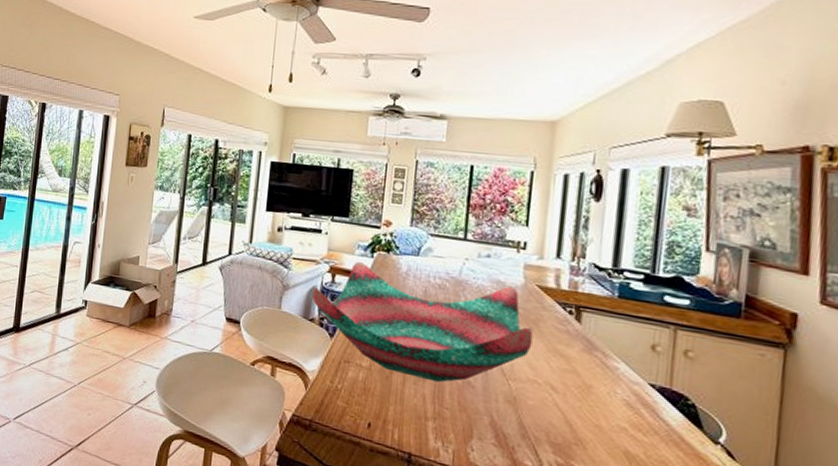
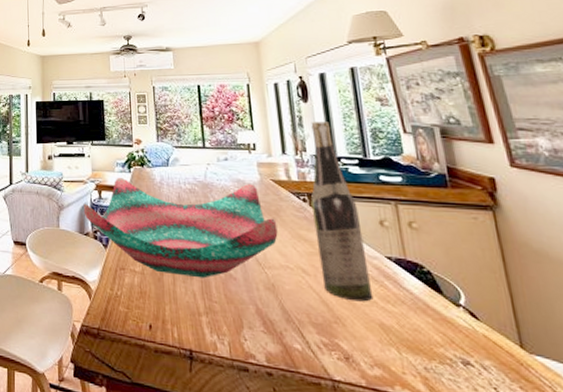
wine bottle: none [572,225,630,428] -> present [311,122,373,302]

